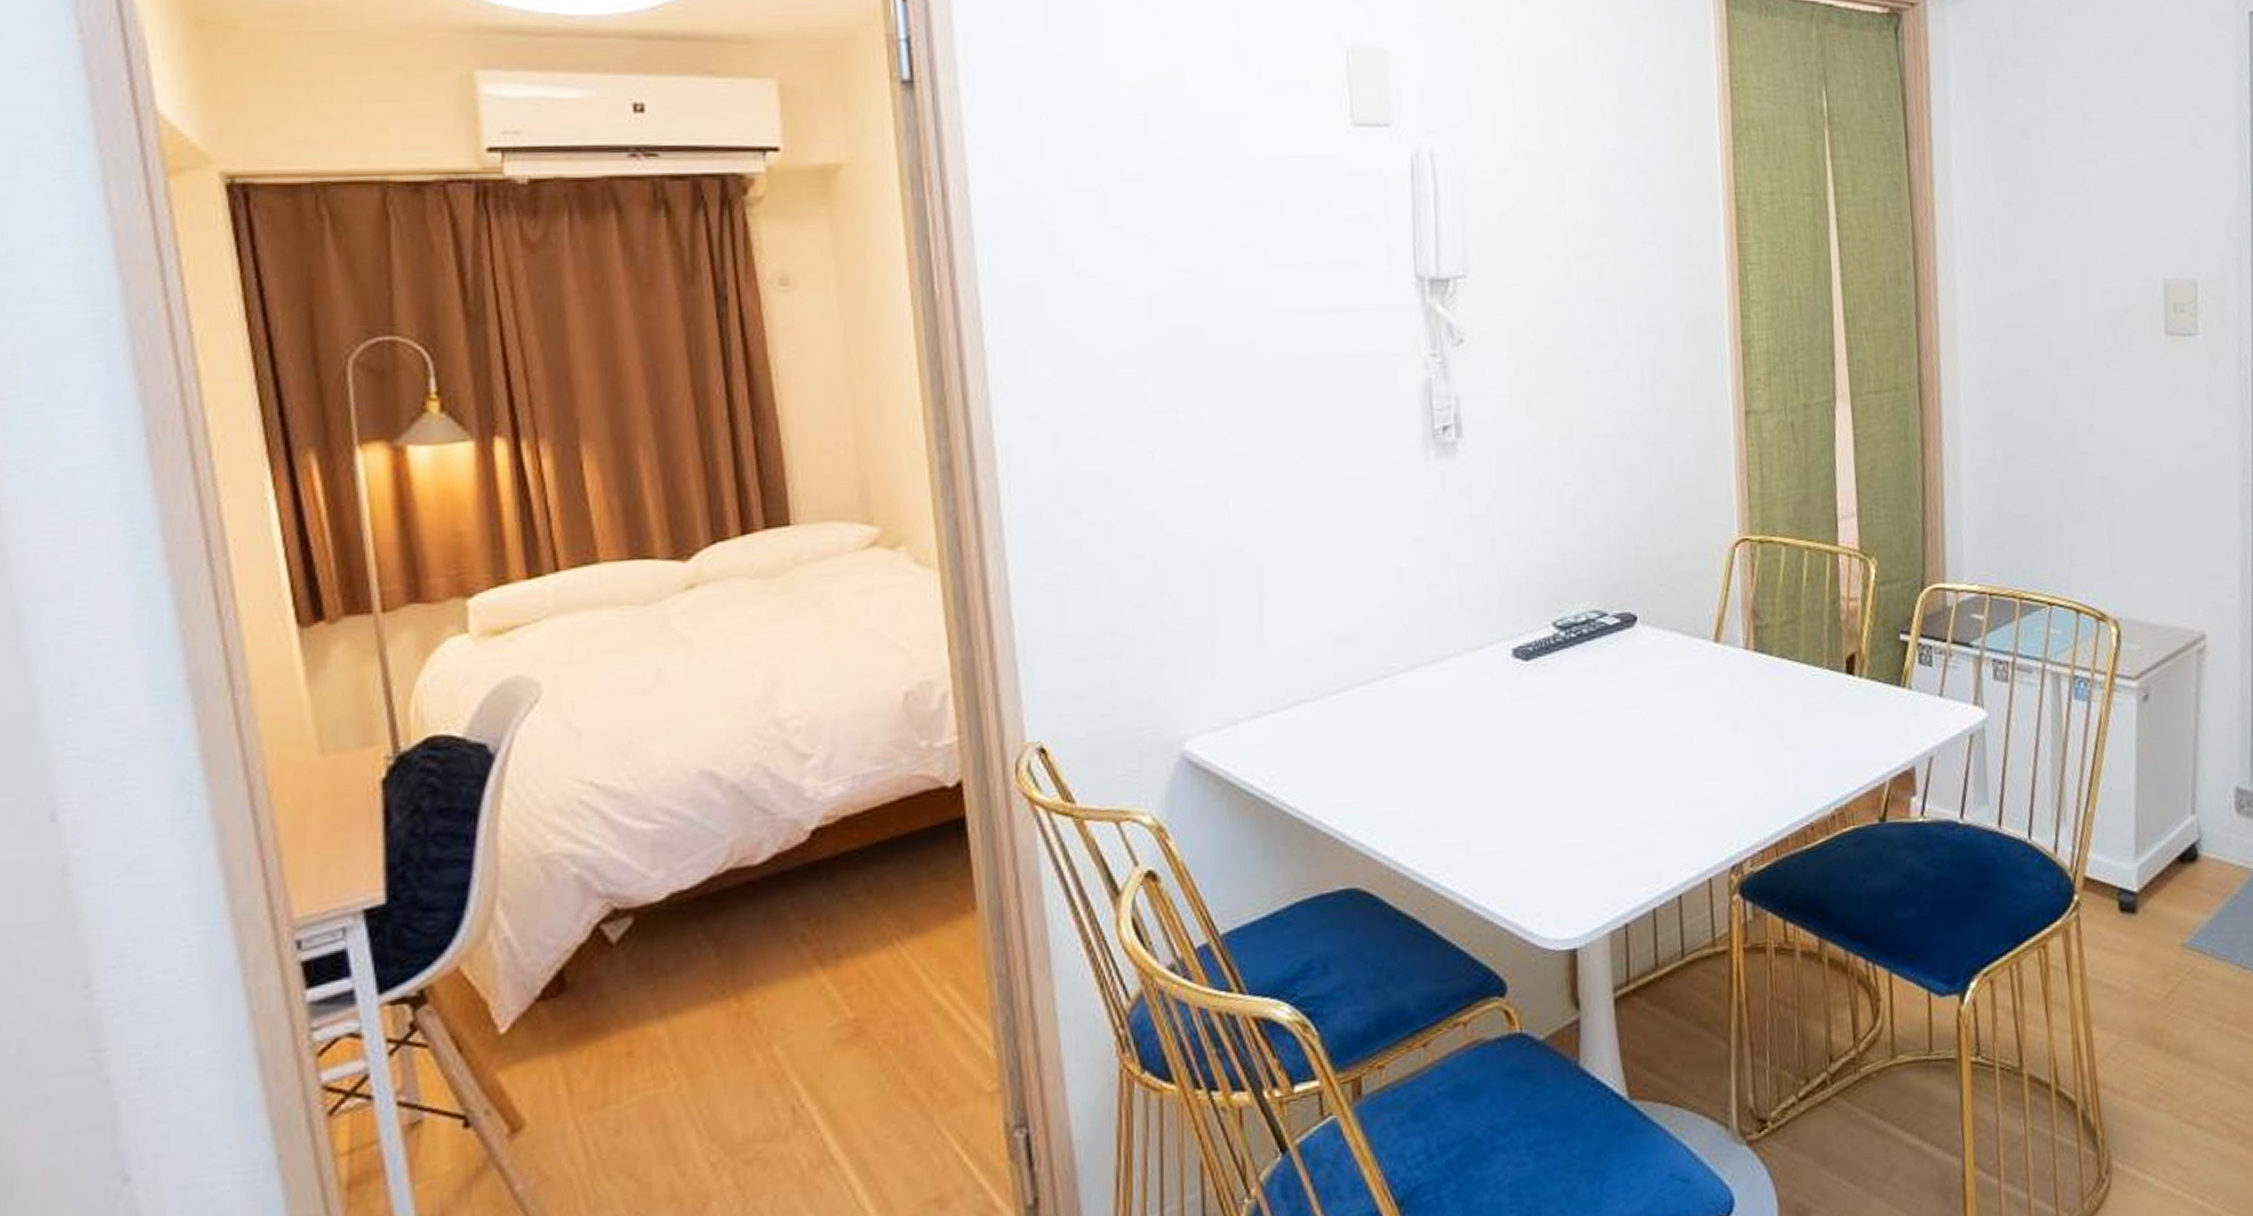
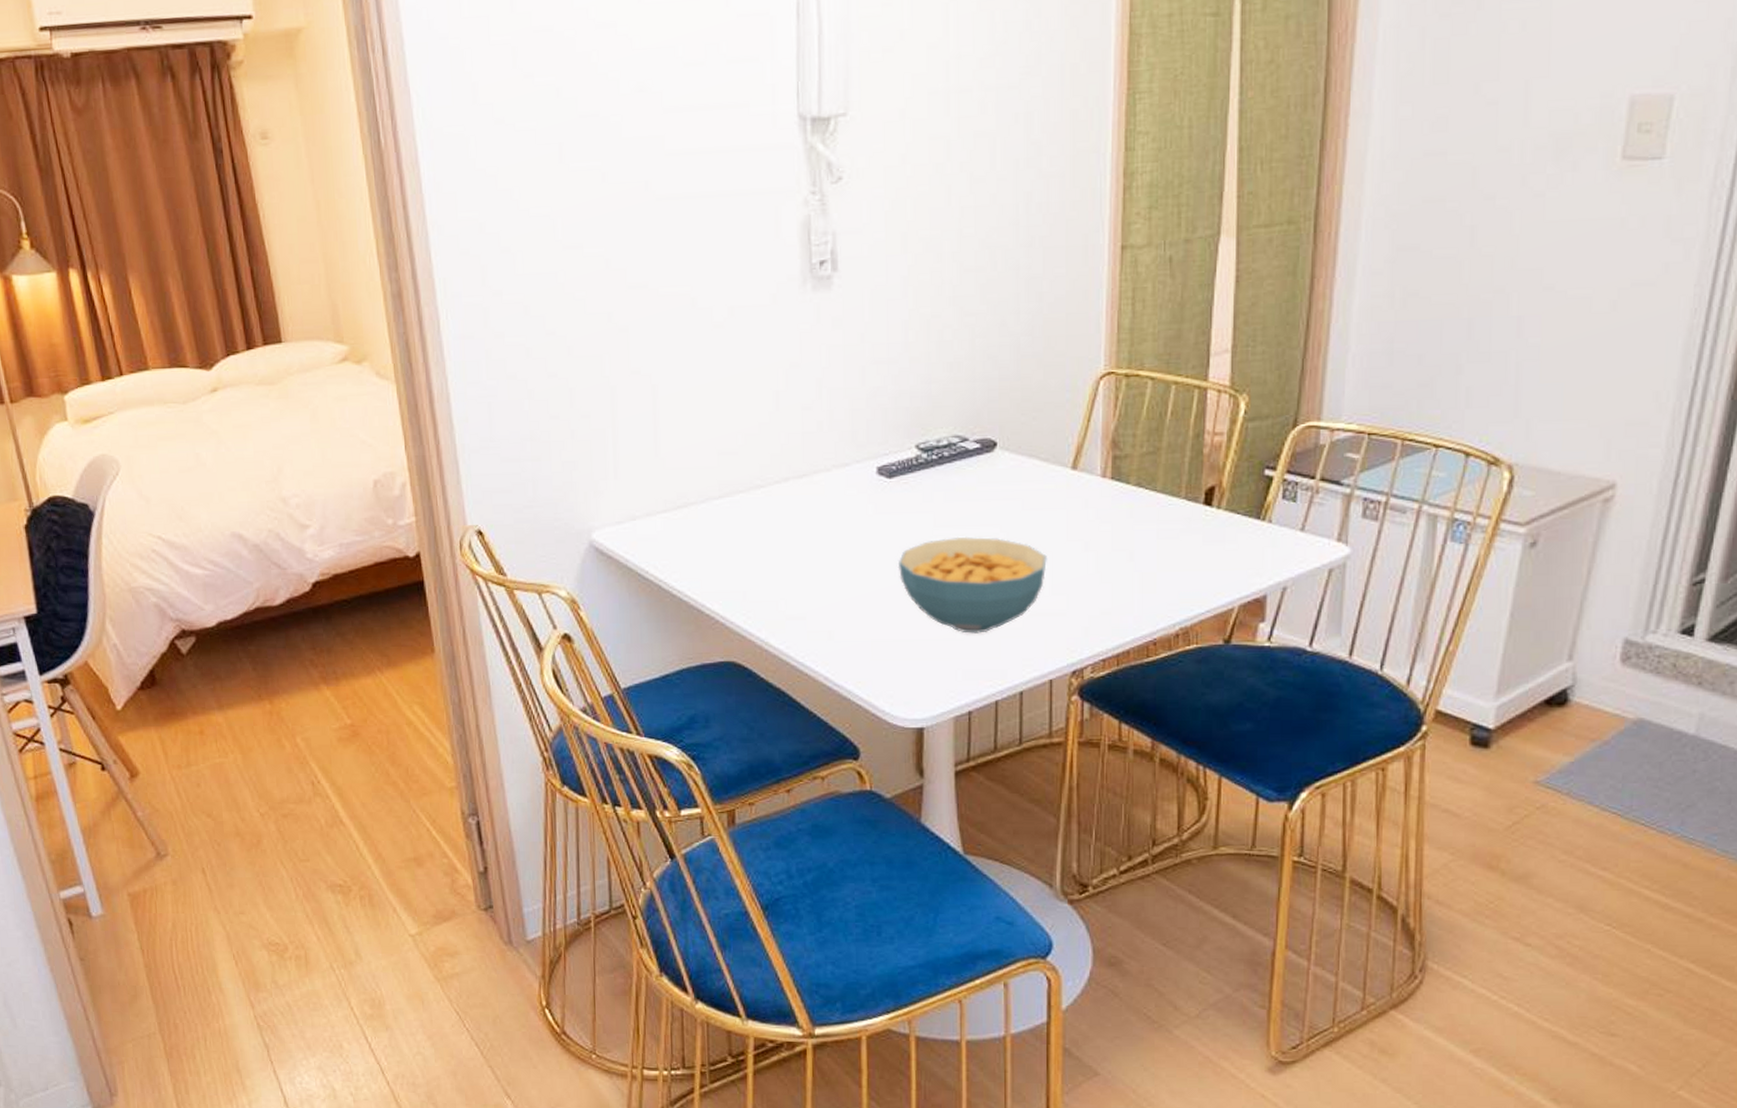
cereal bowl: none [1539,721,1697,832] -> present [897,536,1047,634]

